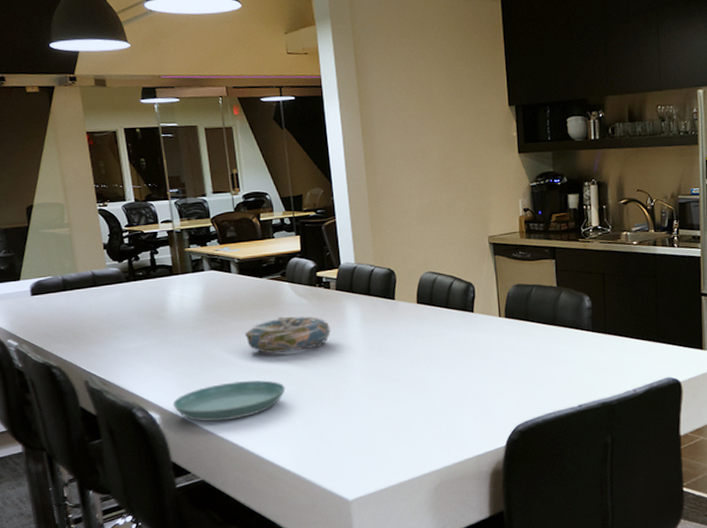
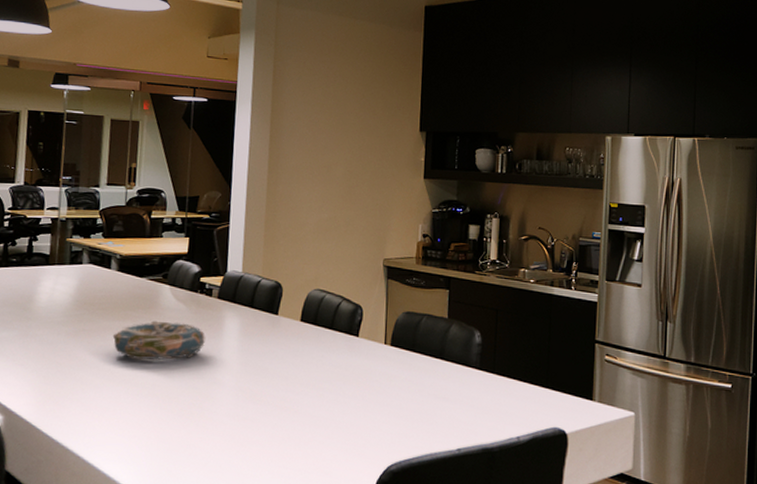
saucer: present [172,380,285,421] -> none [19,386,146,429]

